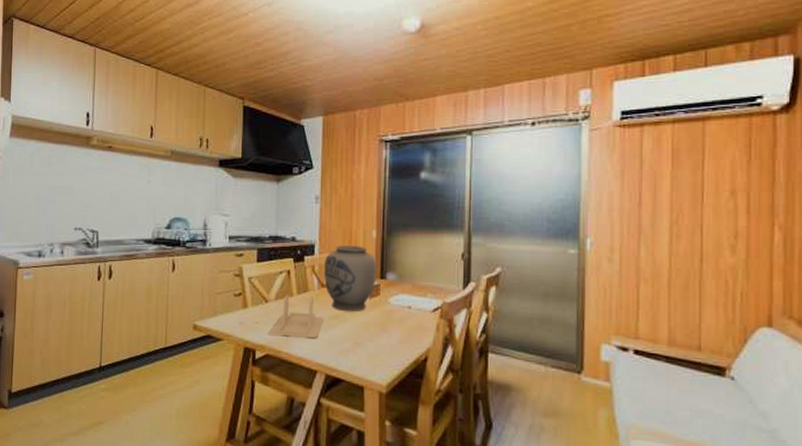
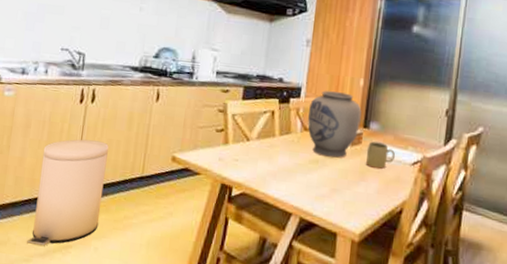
pedal bin: none [59,315,131,425] -> present [27,139,109,247]
napkin holder: present [267,295,324,339] -> none [246,135,304,182]
mug: none [385,292,415,318] -> present [366,141,396,169]

